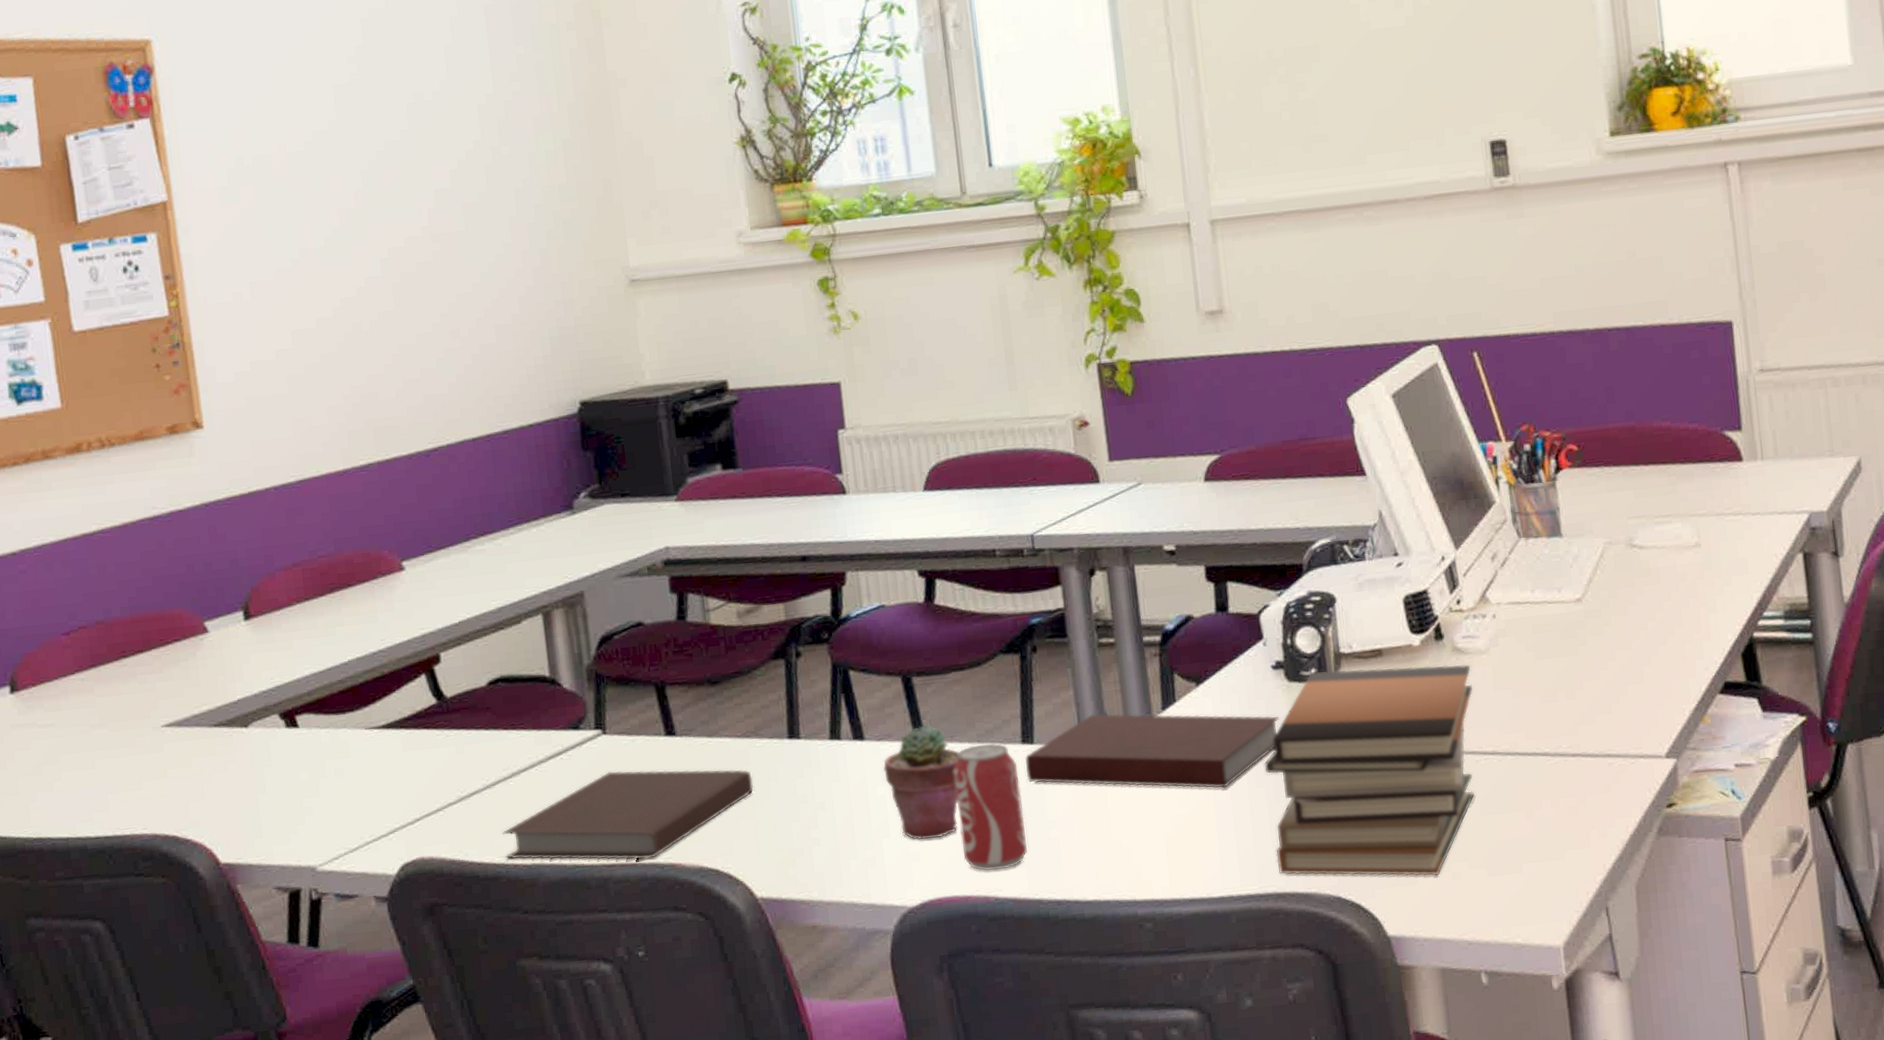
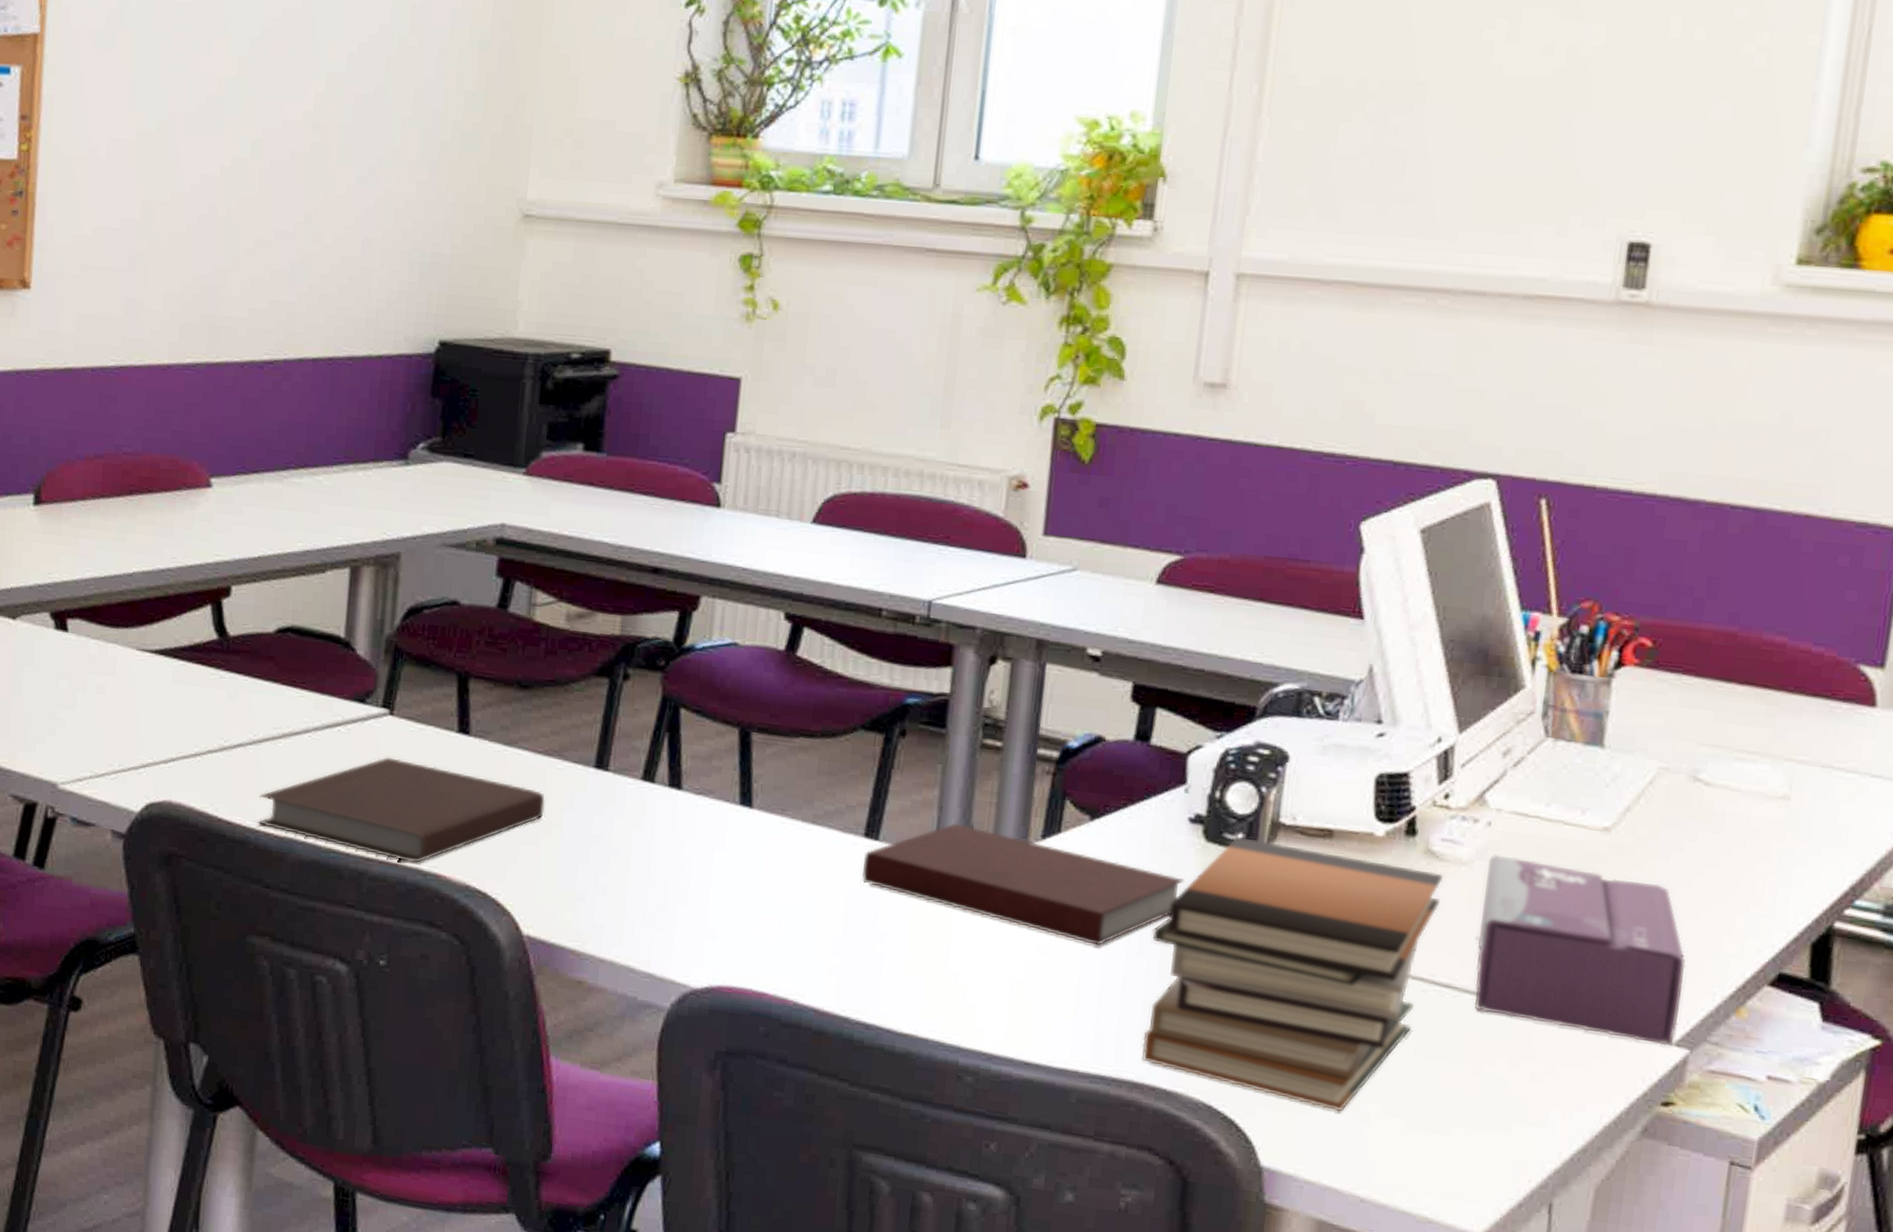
potted succulent: present [882,725,960,840] -> none [695,789,789,920]
beverage can: present [953,743,1027,872] -> none [767,825,854,974]
tissue box: none [1500,633,1664,767] -> present [1474,854,1686,1046]

